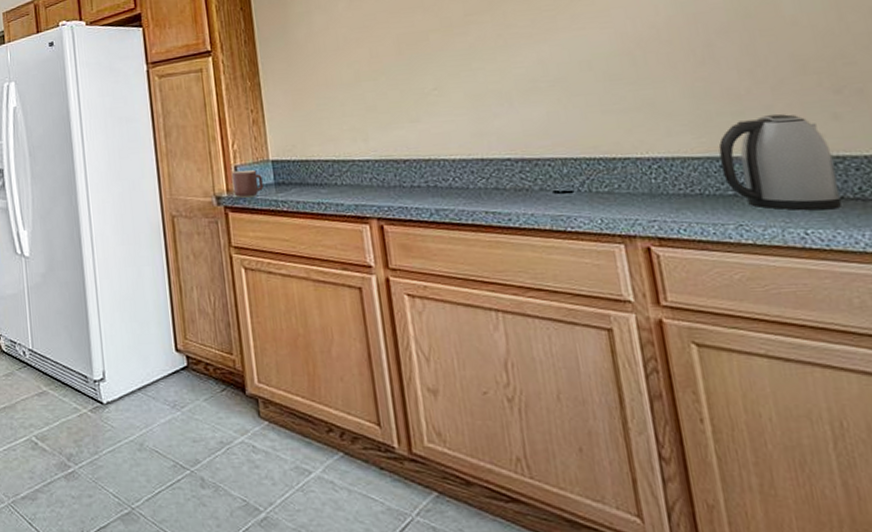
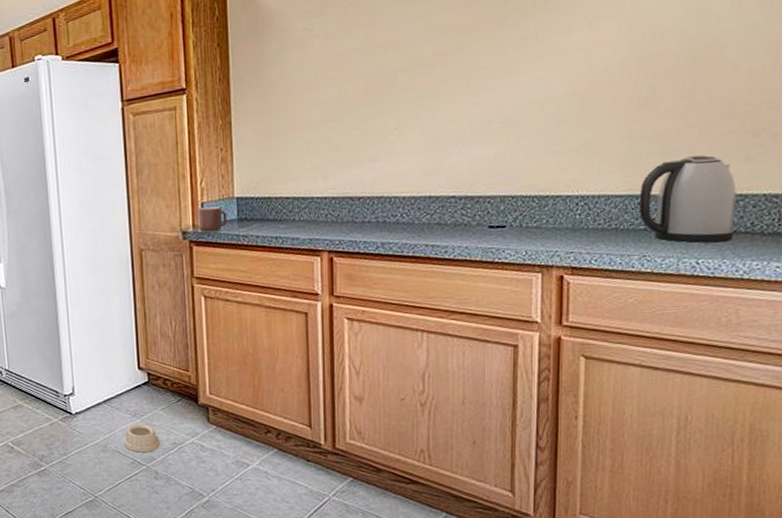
pet bowl: none [161,417,205,453] -> present [123,423,160,453]

